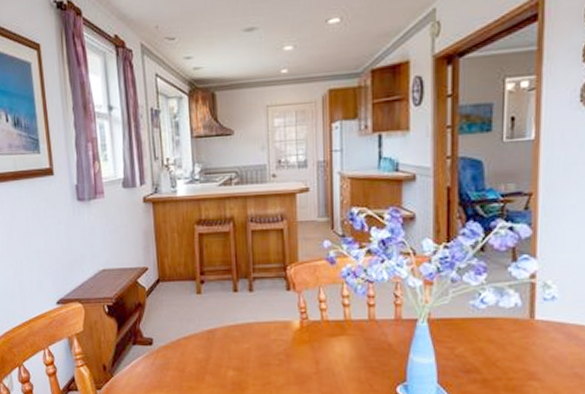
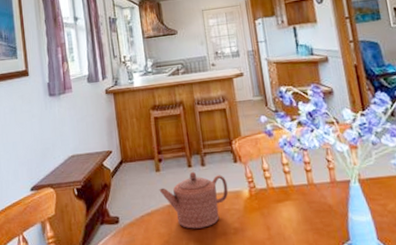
teapot: none [199,296,277,357] -> present [159,171,229,229]

